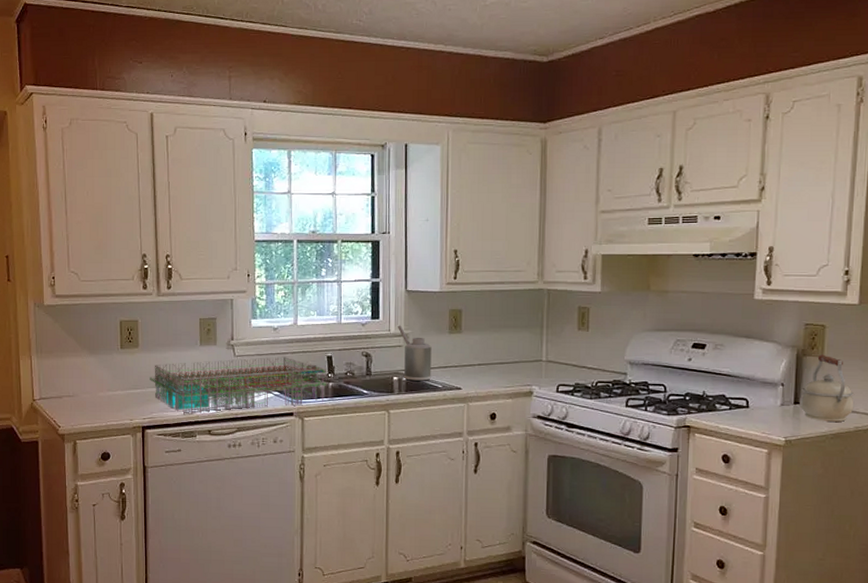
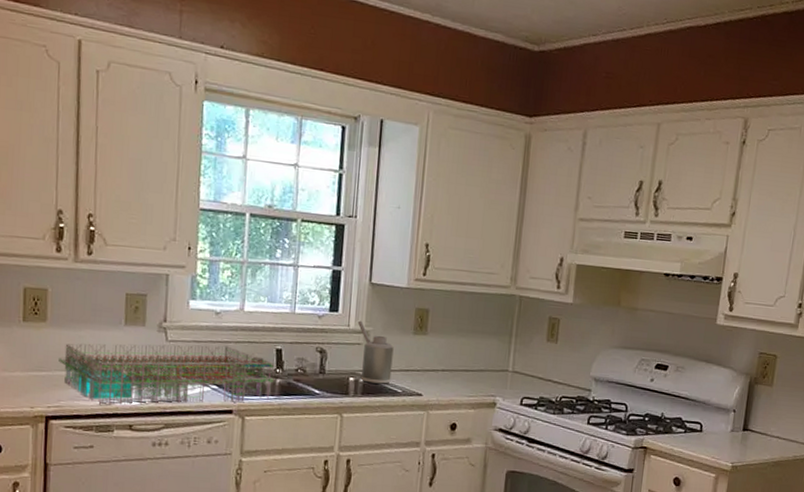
kettle: present [800,354,855,422] -> none [747,383,796,450]

